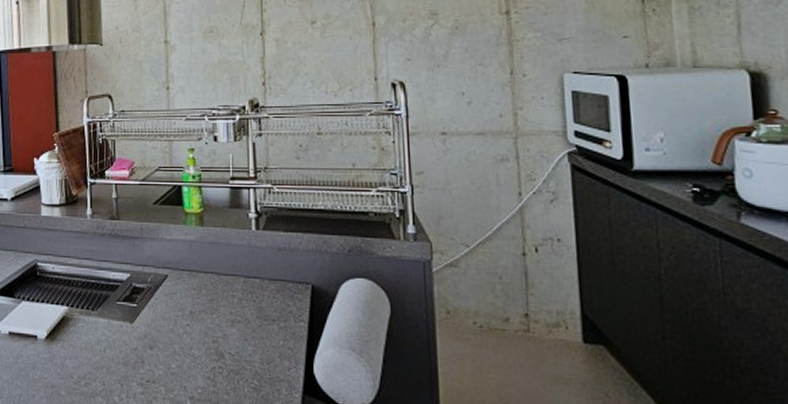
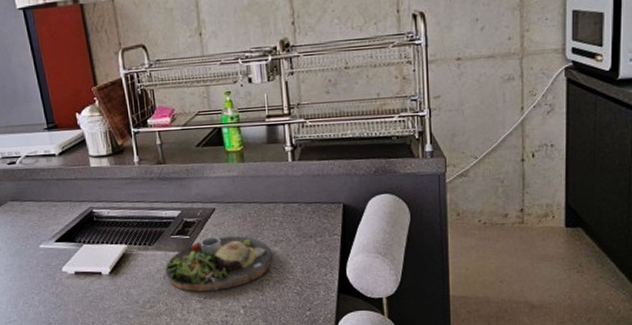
dinner plate: none [107,303,228,374] -> present [165,233,272,292]

